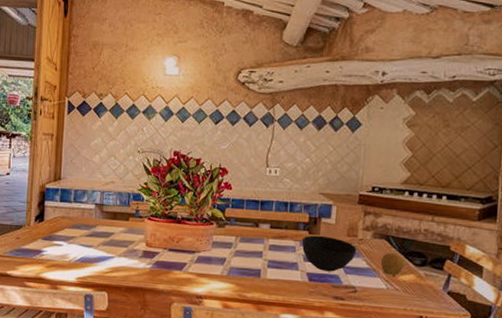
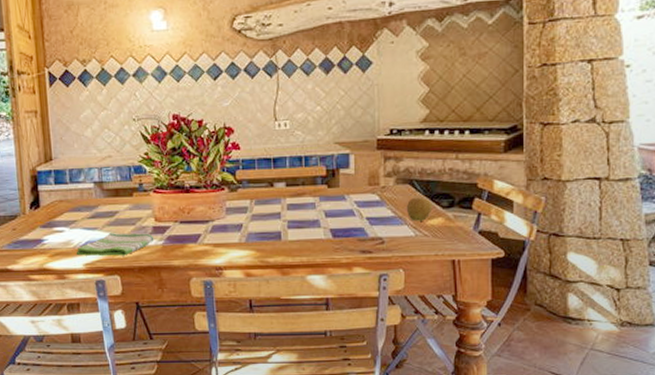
dish towel: none [70,252,143,275] -> present [76,233,154,256]
bowl: present [301,235,357,272] -> none [321,187,380,225]

